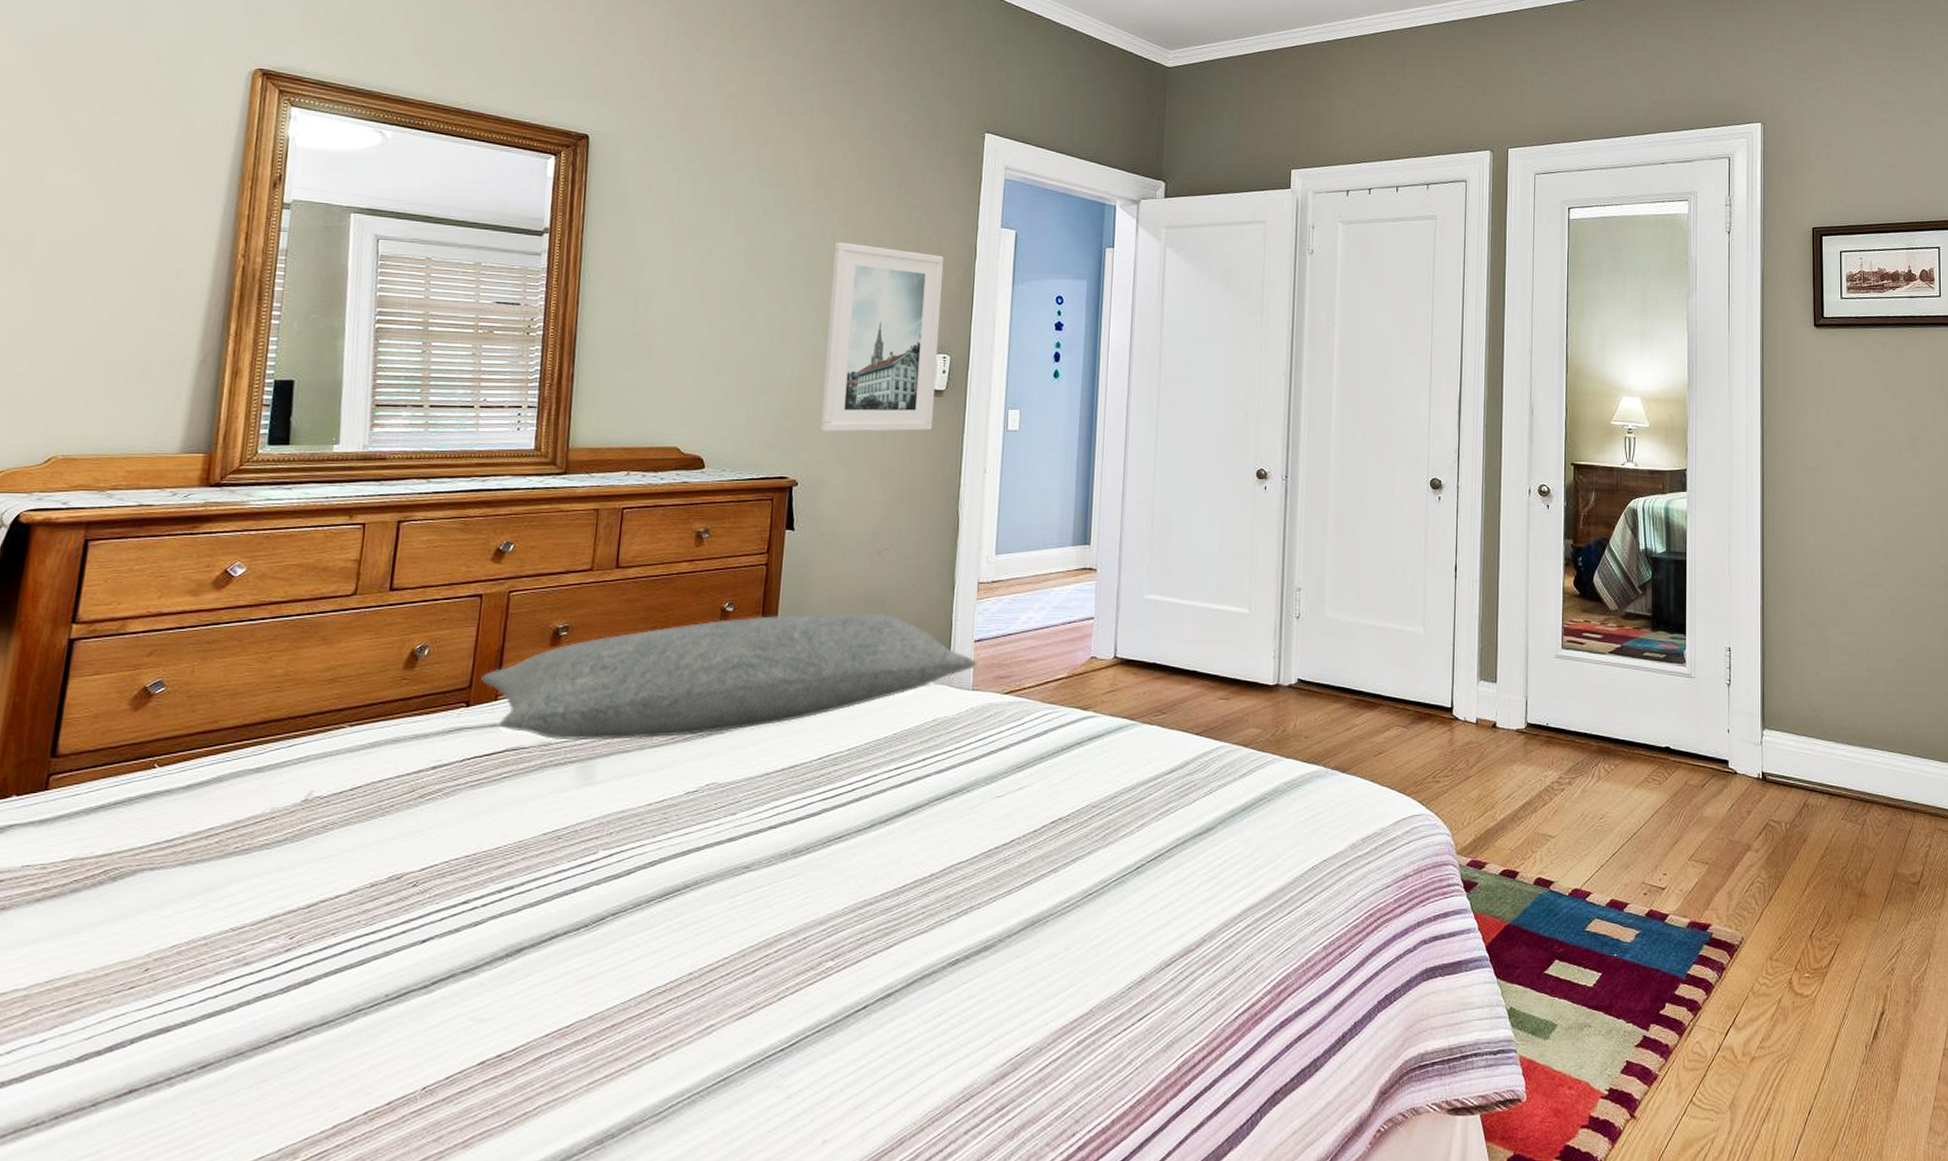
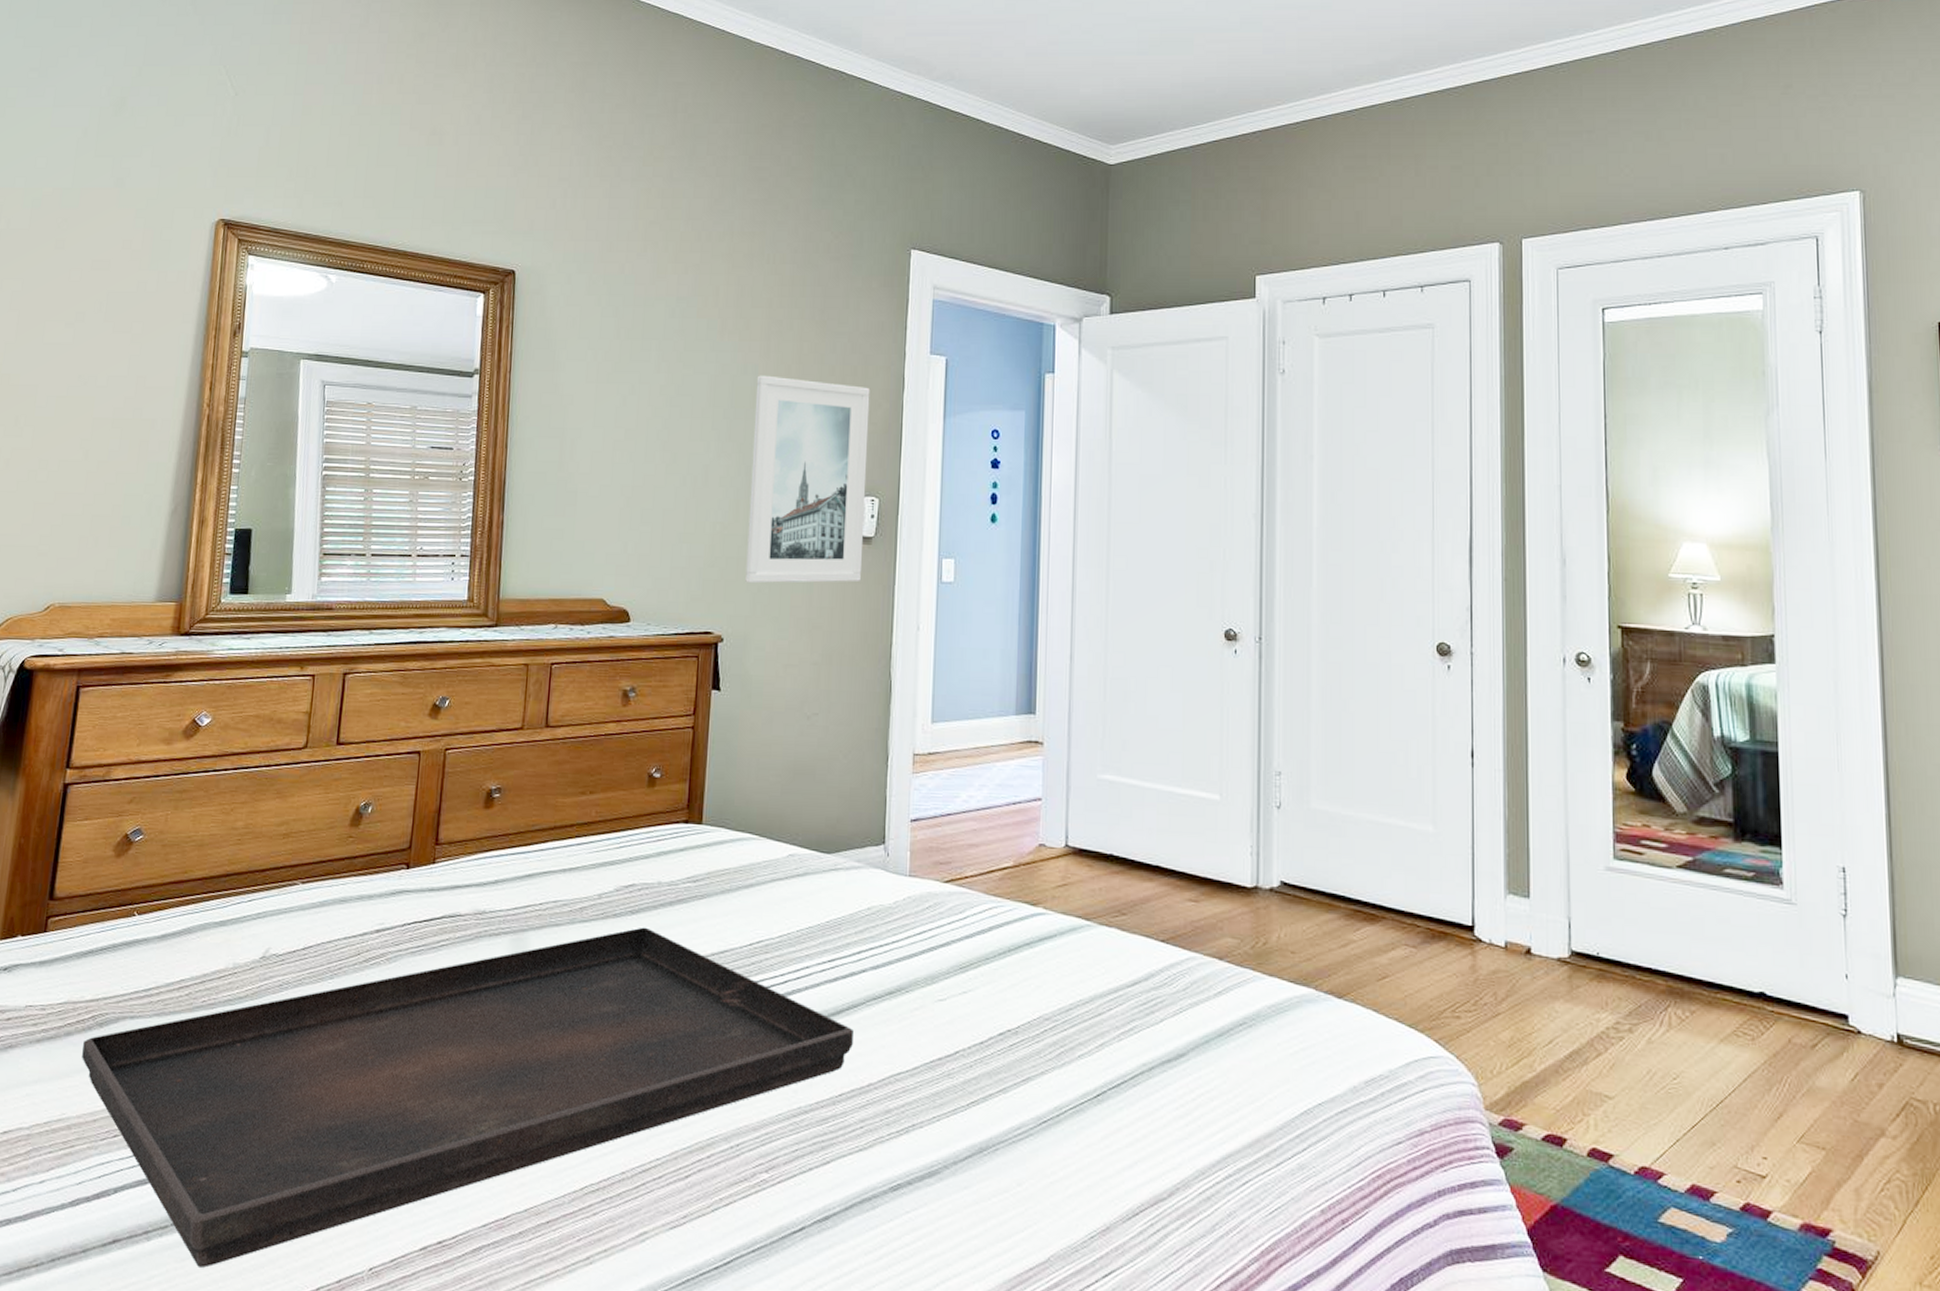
serving tray: none [91,748,917,1106] -> present [82,927,853,1268]
pillow: present [481,613,977,741] -> none [420,783,914,912]

